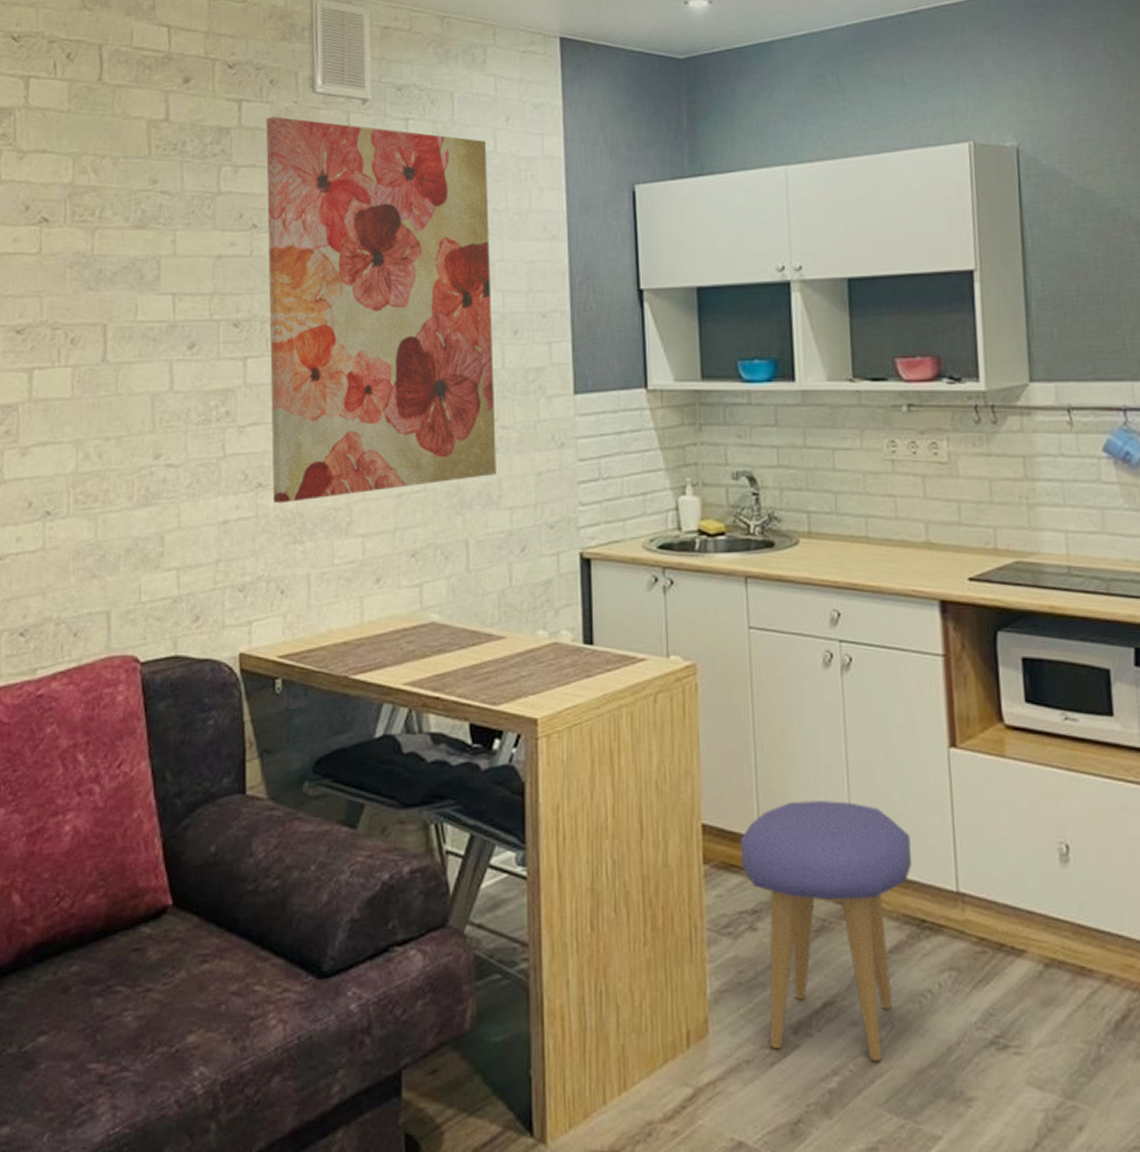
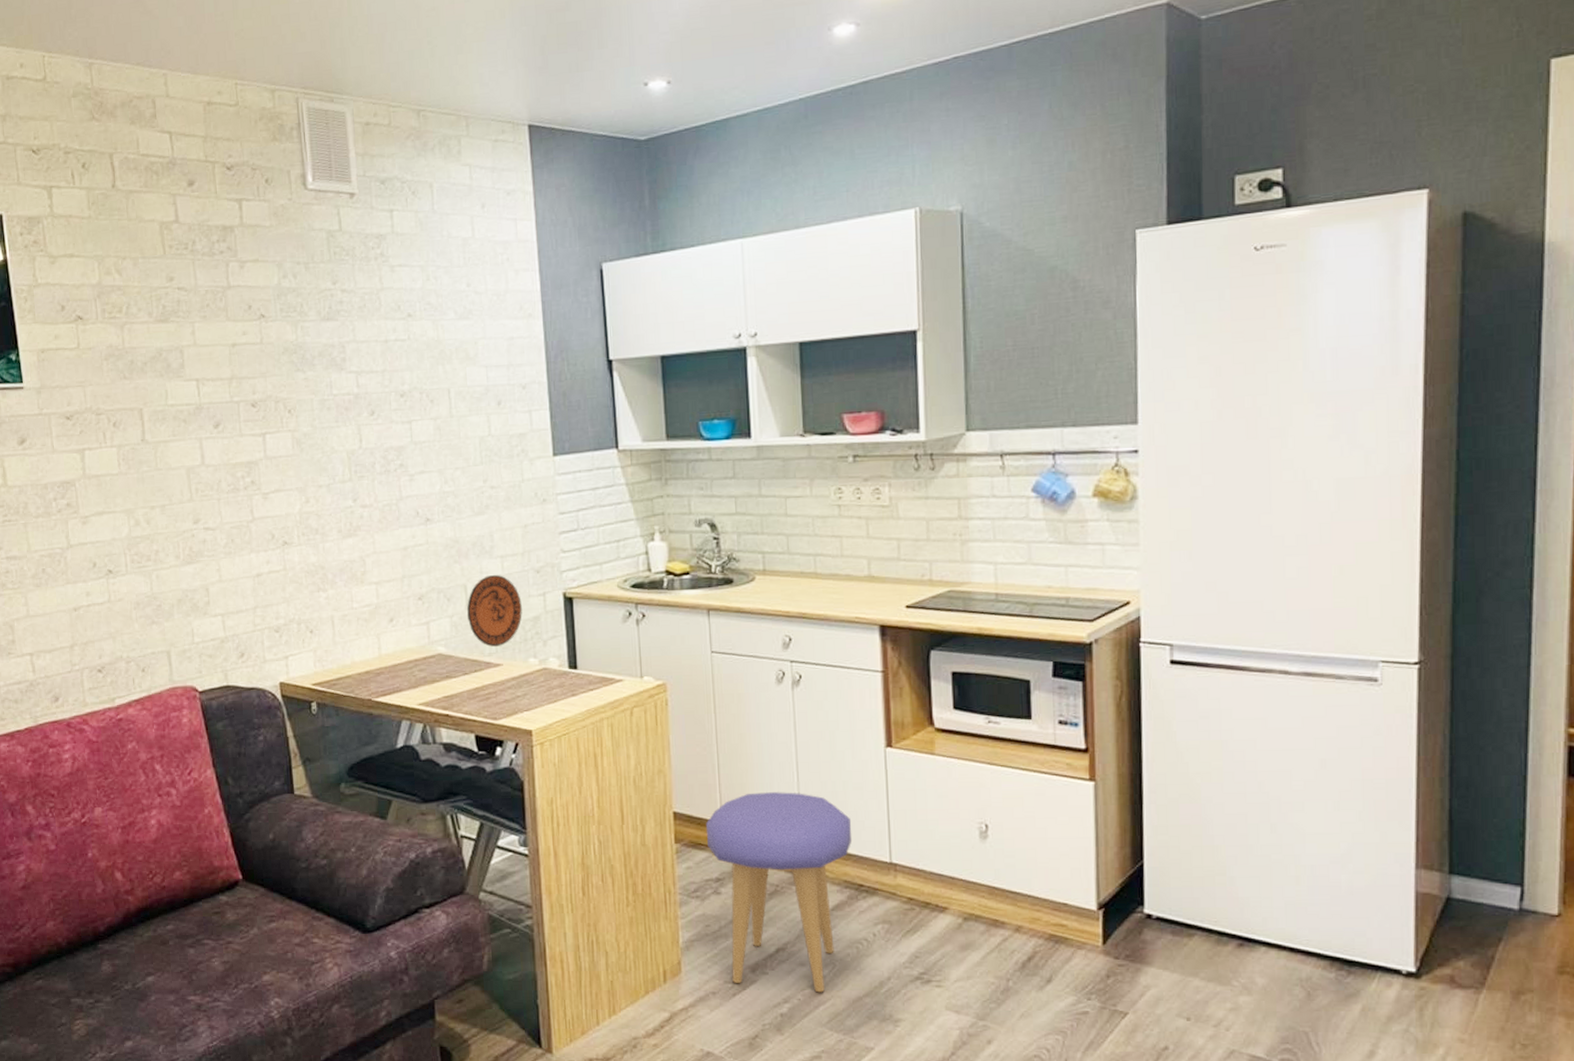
wall art: present [266,116,496,504] -> none [265,213,488,558]
decorative plate: none [467,530,532,615] -> present [466,575,522,647]

